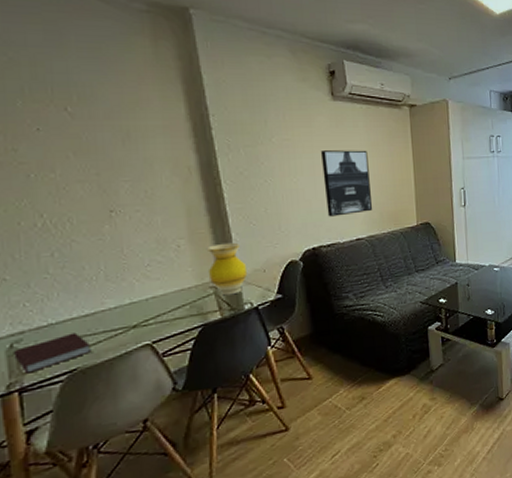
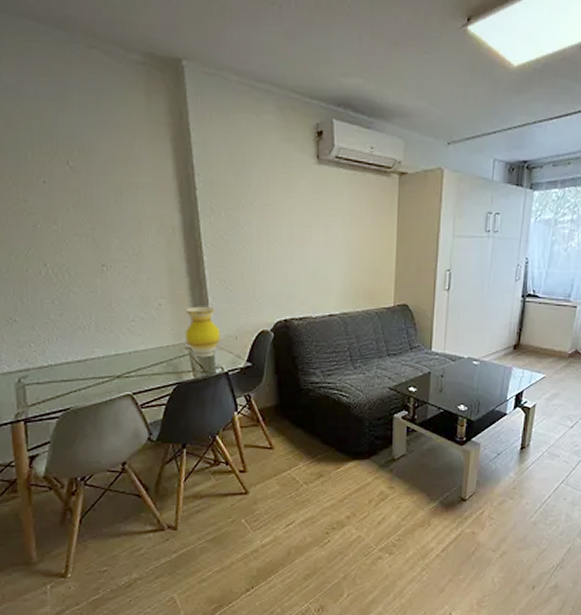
notebook: present [13,332,93,374] -> none [21,375,83,407]
wall art: present [321,150,373,217] -> none [301,218,349,289]

